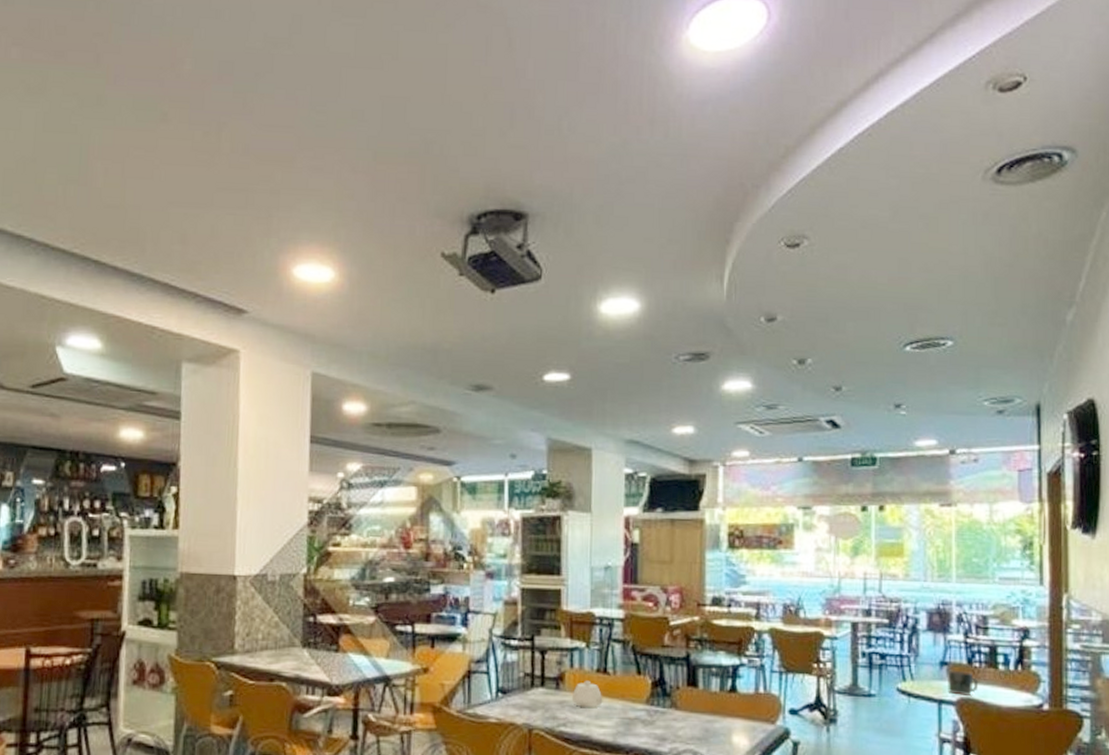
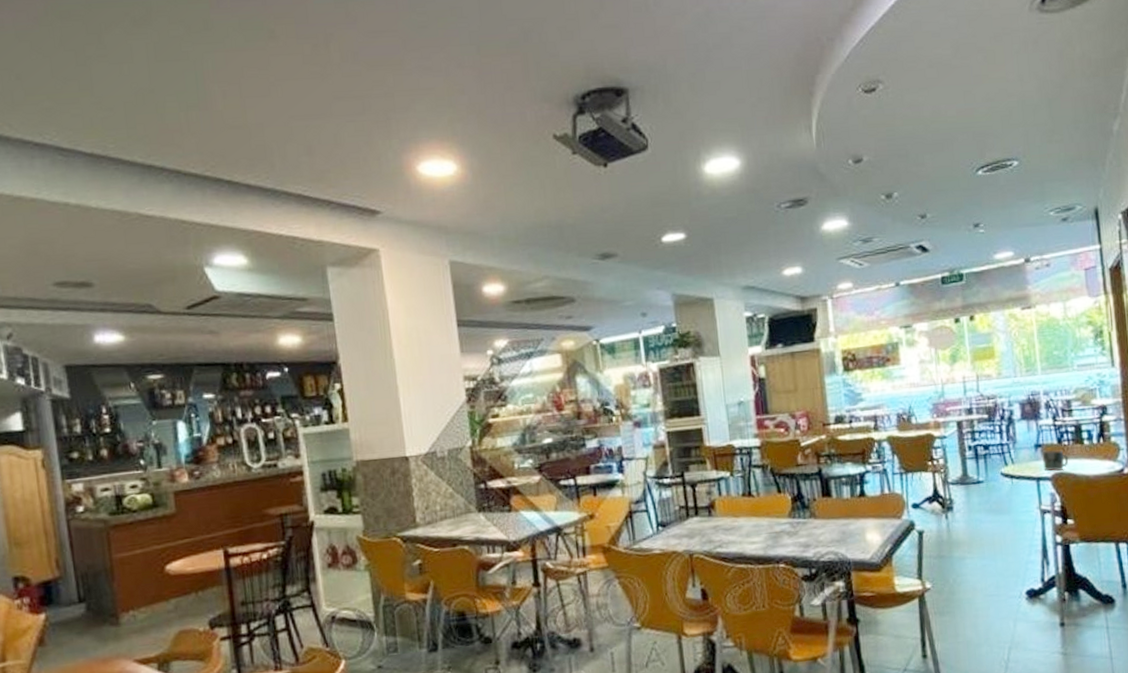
sugar bowl: present [571,680,603,709] -> none [723,504,751,530]

